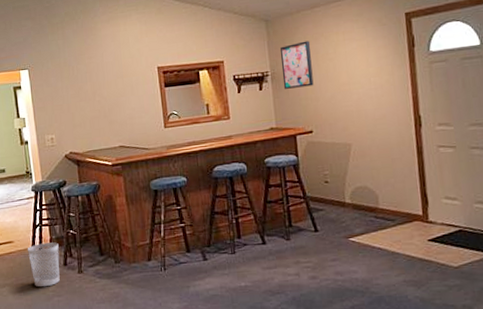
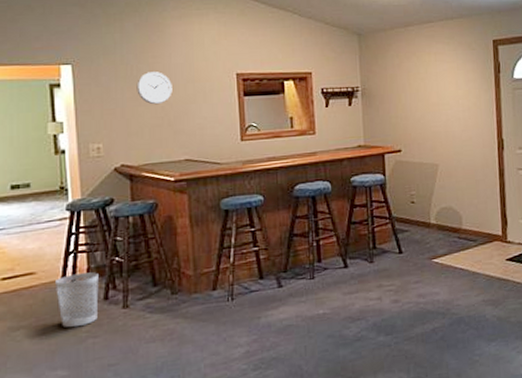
wall clock: none [77,70,106,100] -> present [136,72,173,105]
wall art: present [280,40,314,89] -> none [372,58,404,106]

